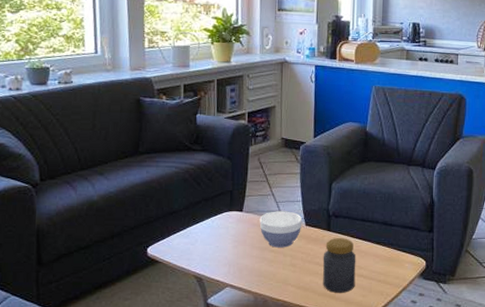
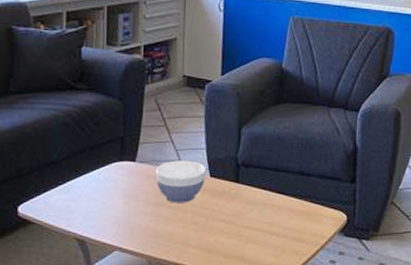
jar: present [323,237,356,293] -> none [229,190,268,254]

